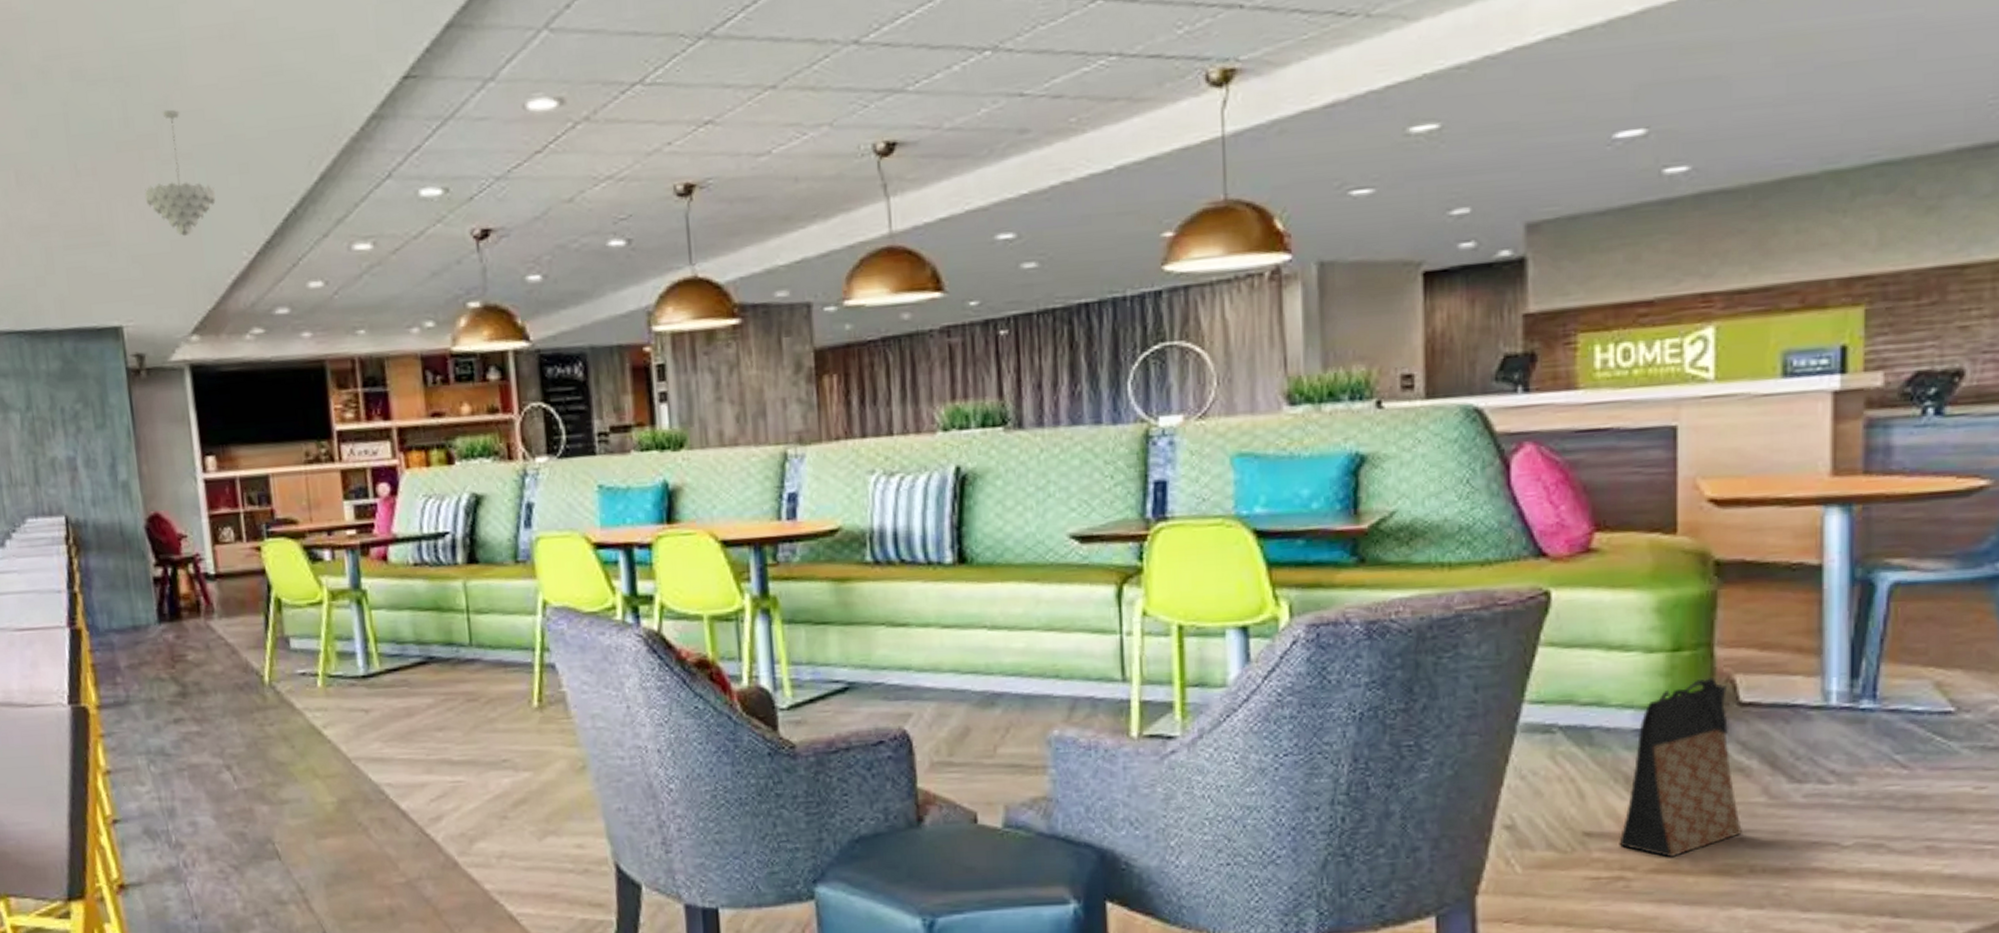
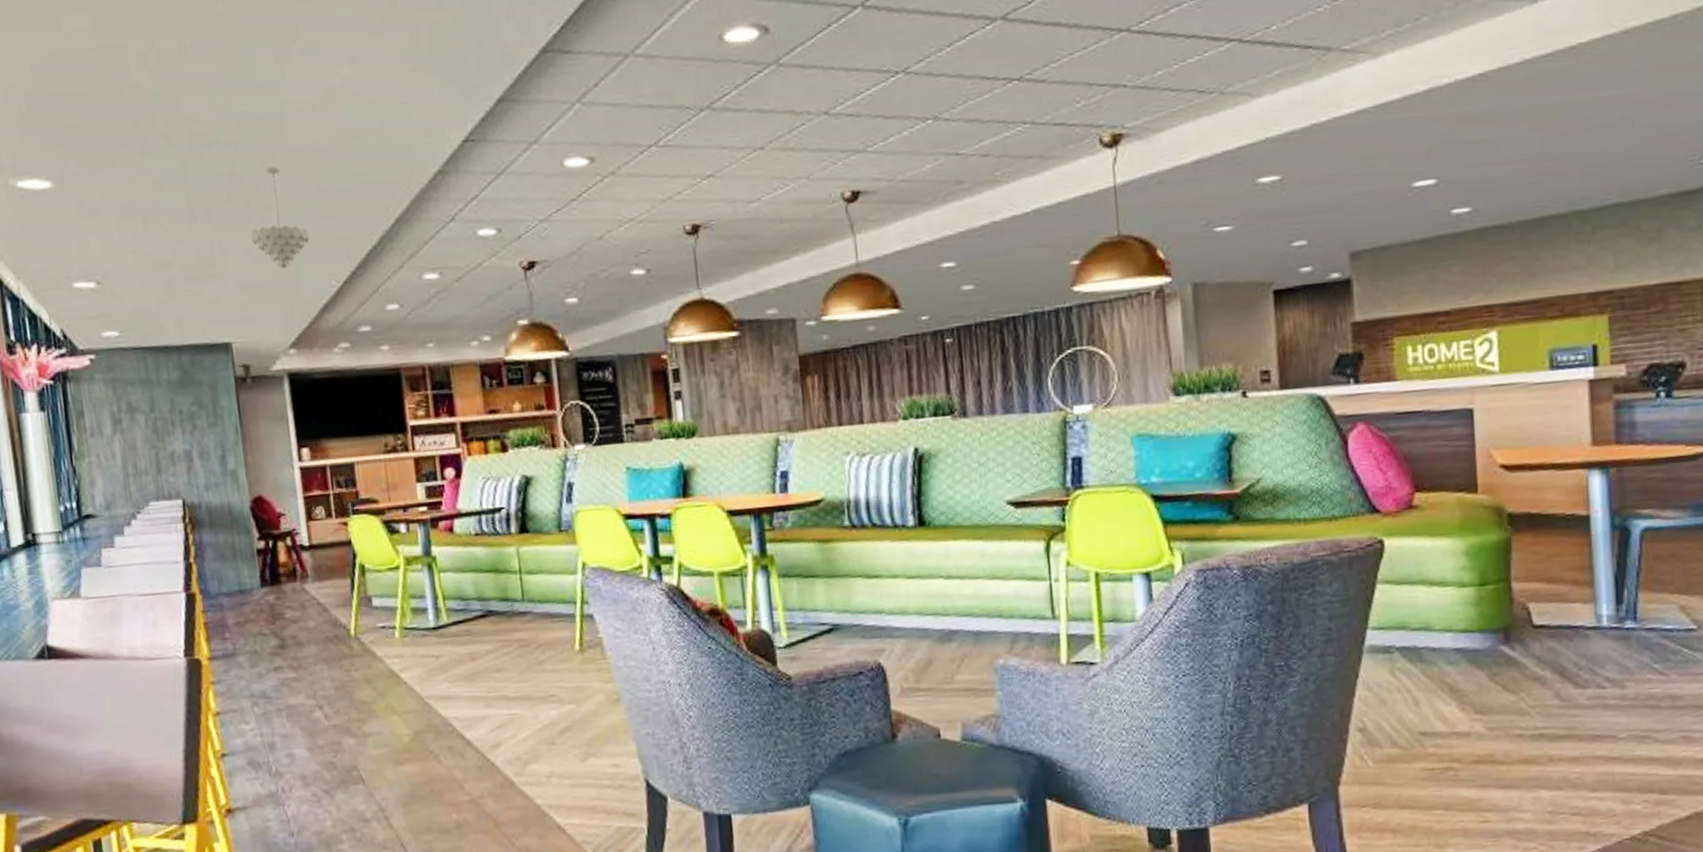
bag: present [1619,677,1742,858] -> none [1447,606,1541,751]

